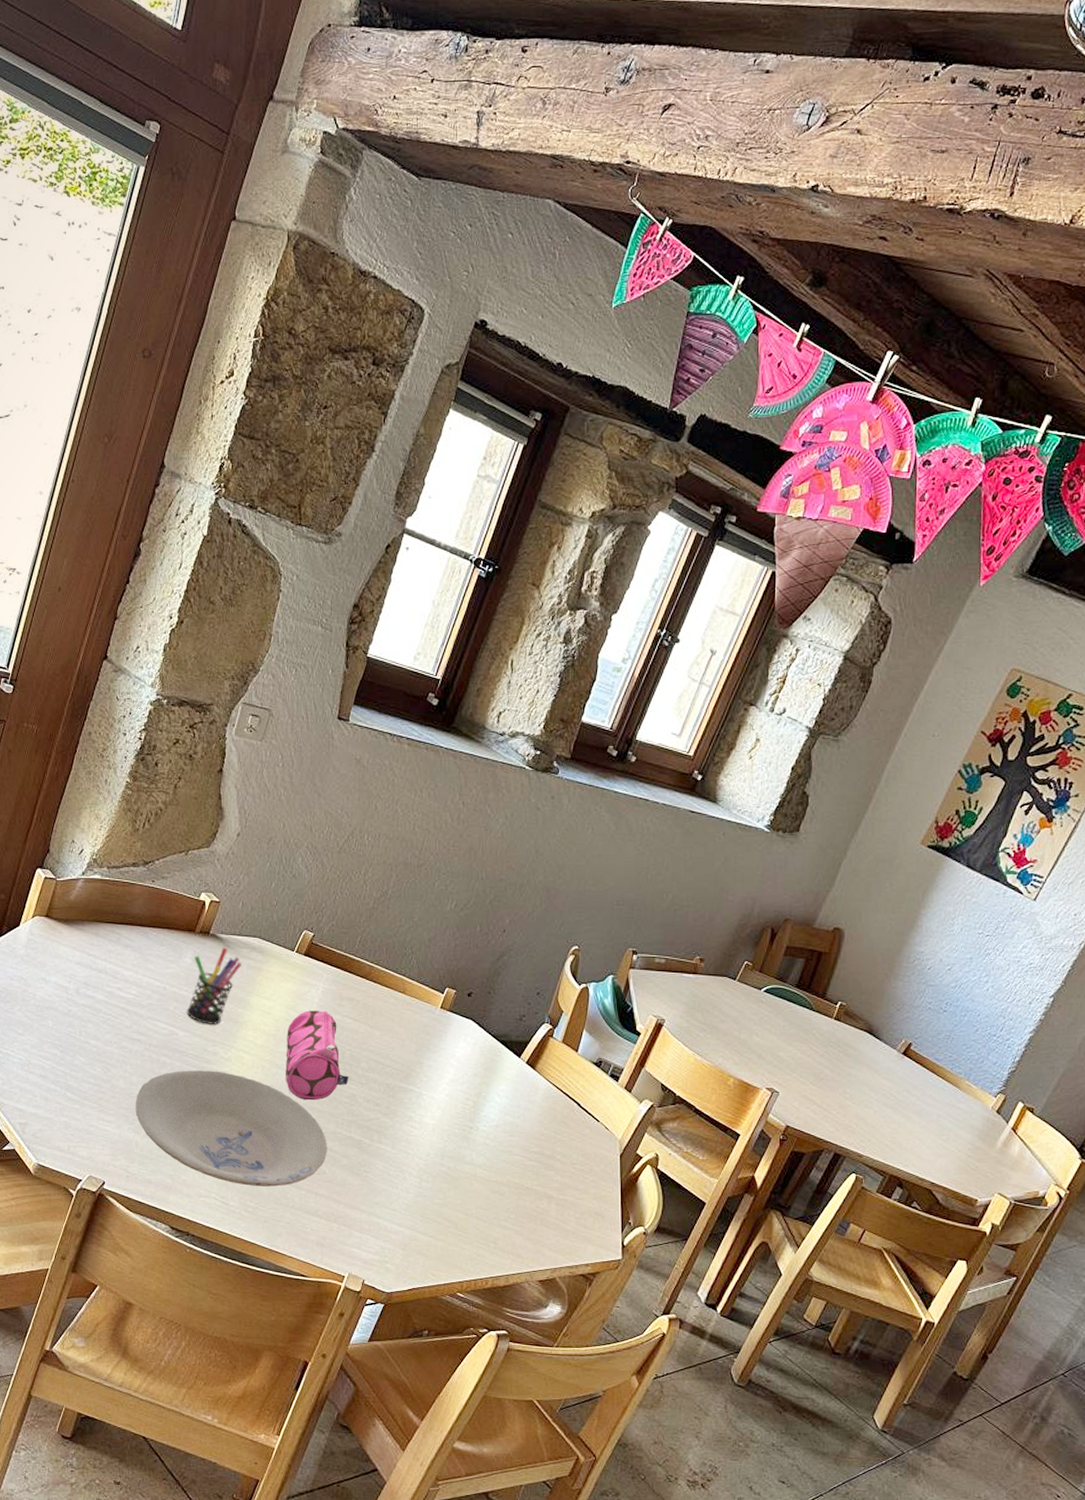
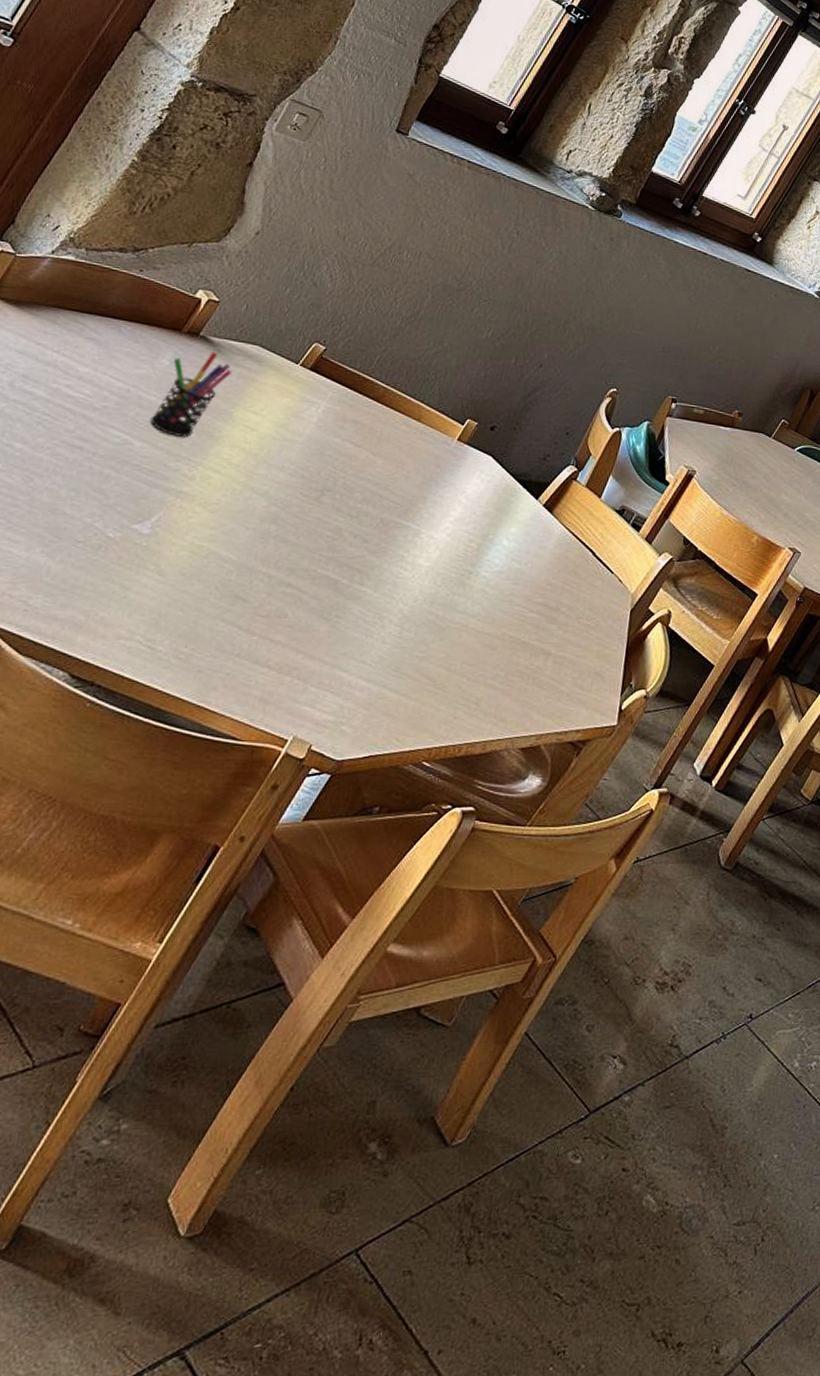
bowl: present [135,1070,327,1187] -> none [55,486,297,630]
pencil case: present [286,1010,349,1101] -> none [259,430,338,532]

